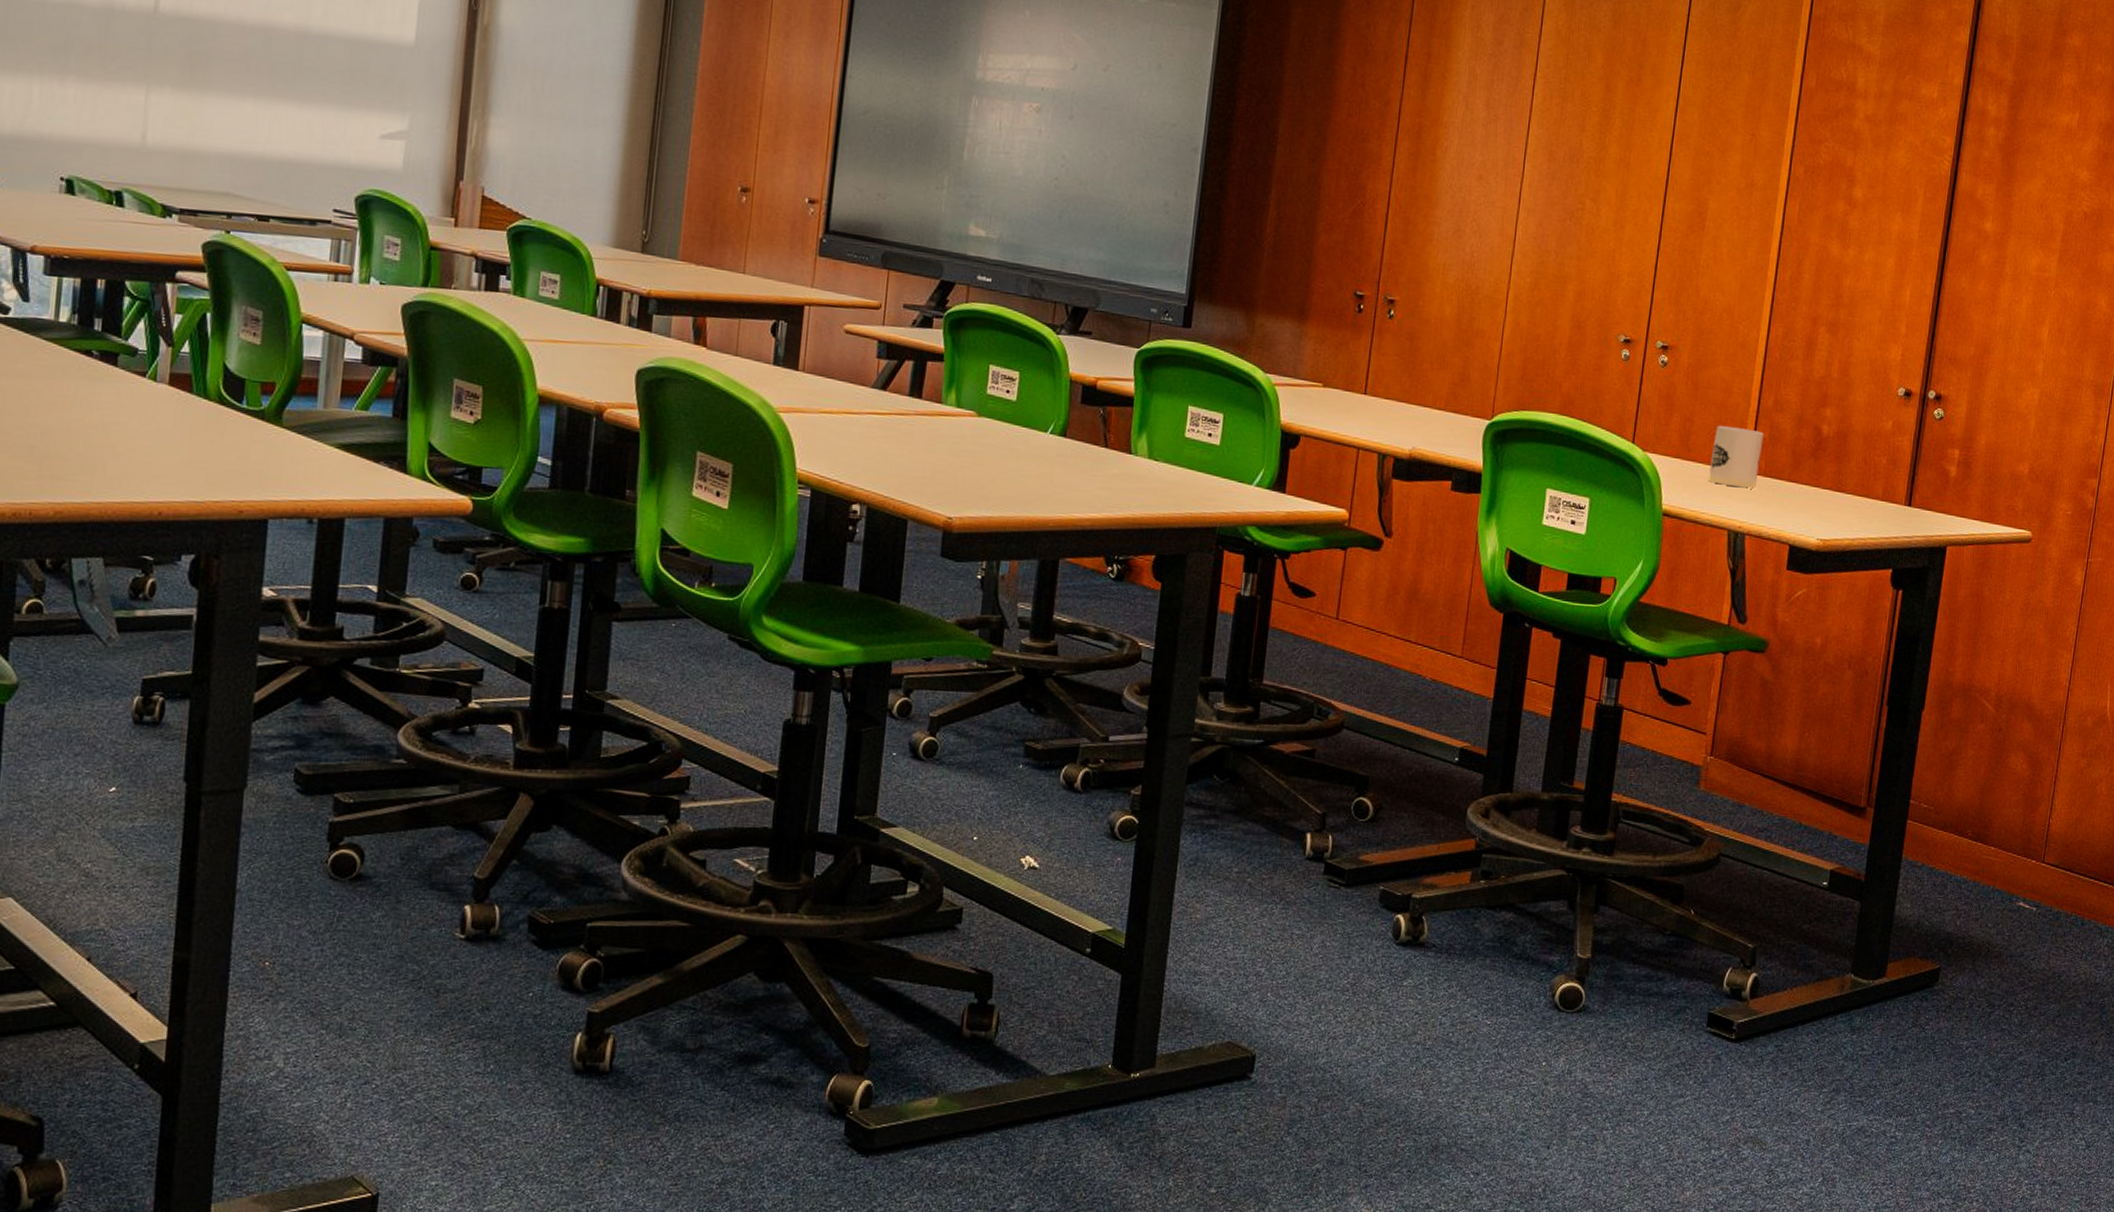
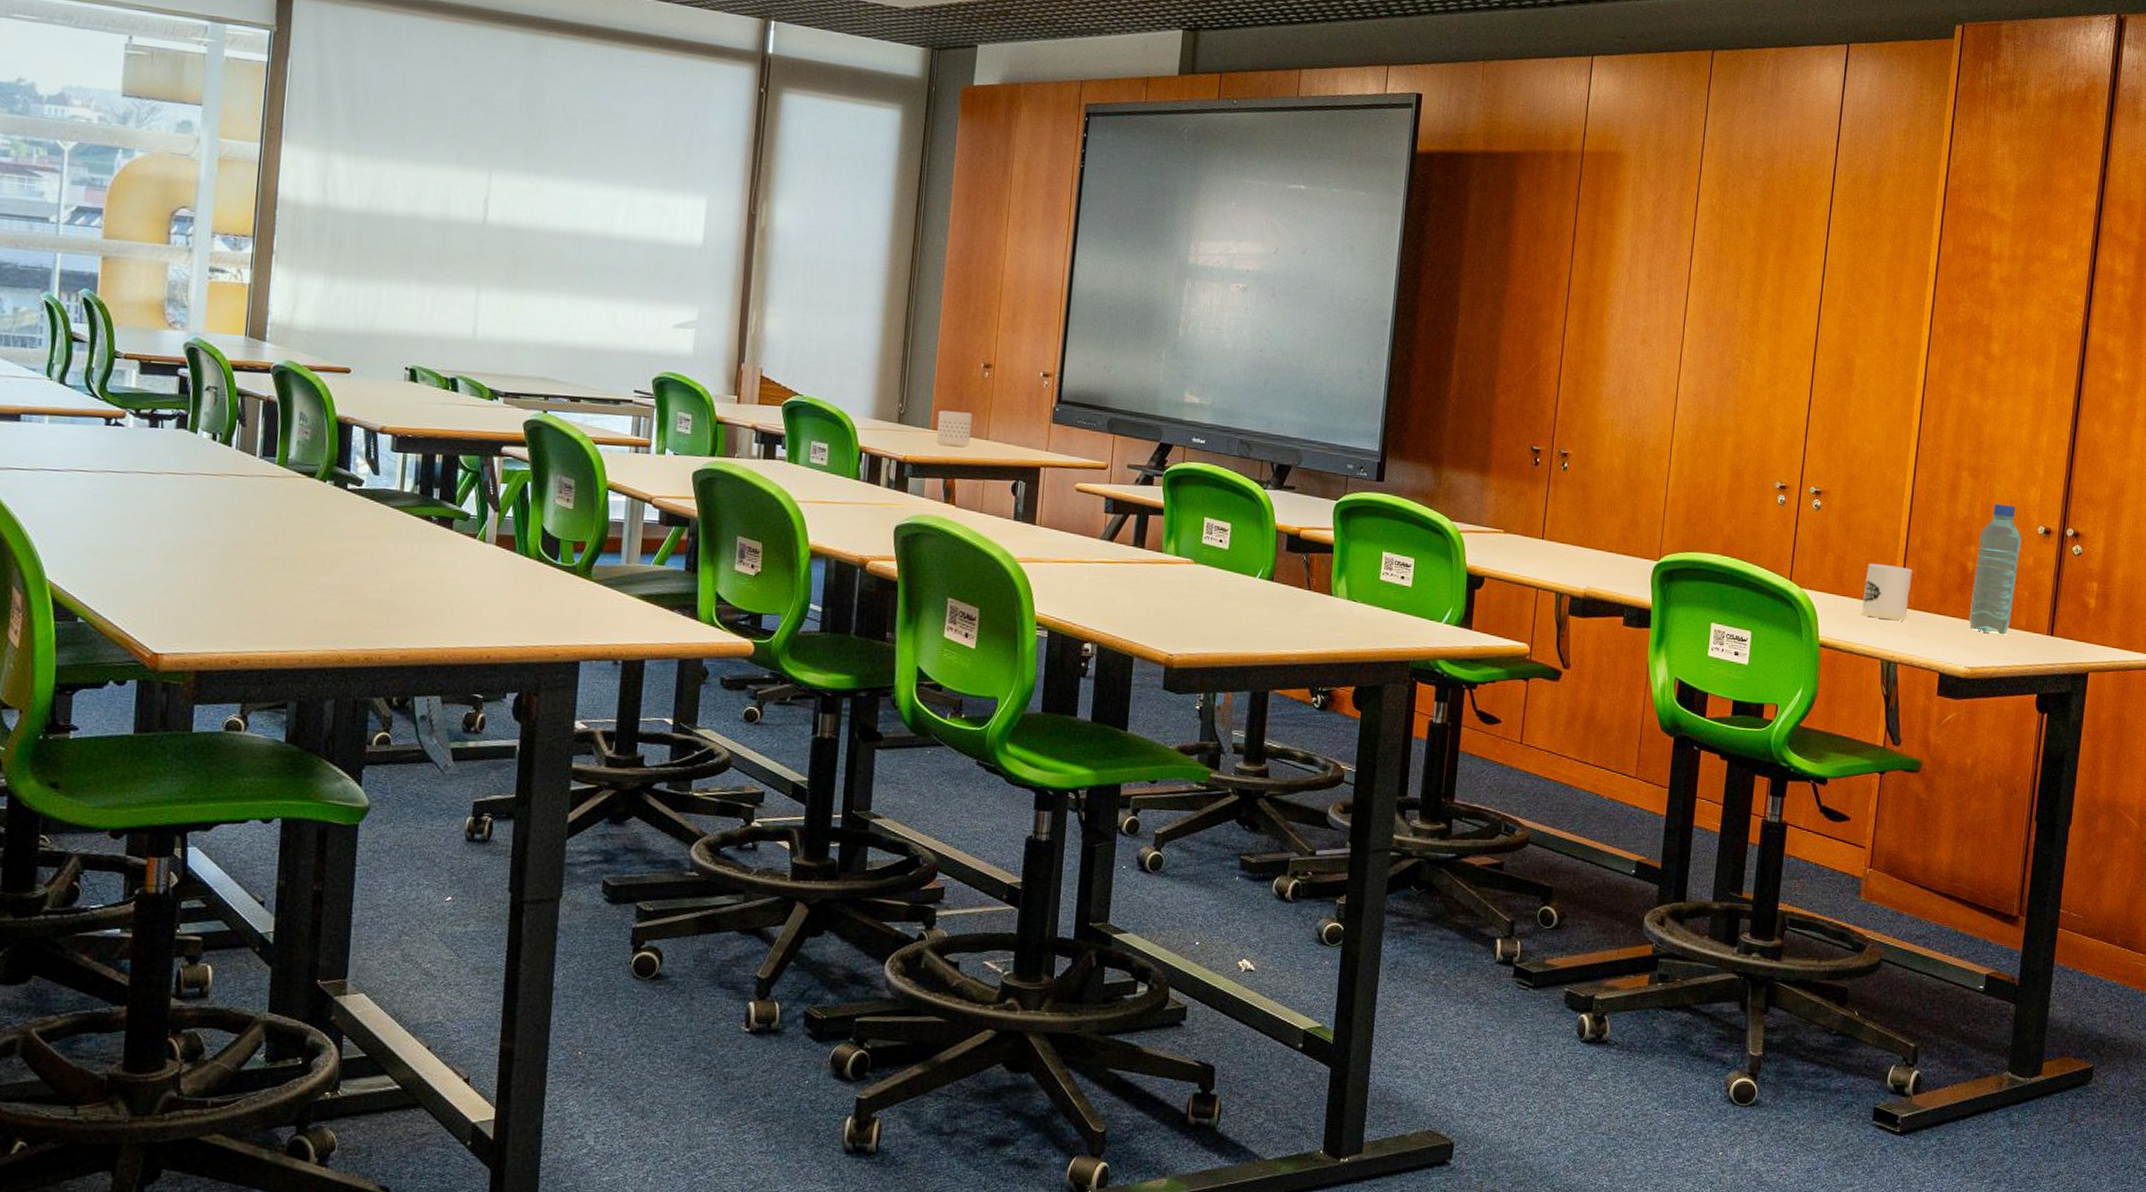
mug: none [686,239,727,281] -> present [937,410,972,447]
water bottle: none [1822,362,1881,505] -> present [1969,503,2022,635]

